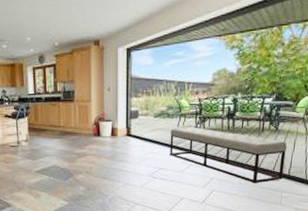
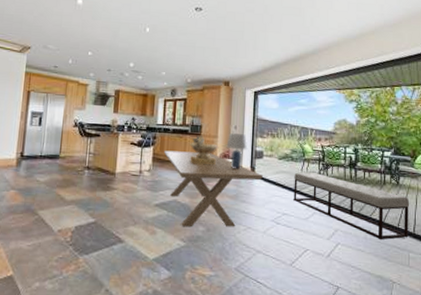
dining table: none [38,118,139,189] -> present [163,150,263,228]
birdbath: none [63,100,93,130] -> present [190,134,219,165]
lamp: none [100,95,123,131] -> present [226,133,248,170]

